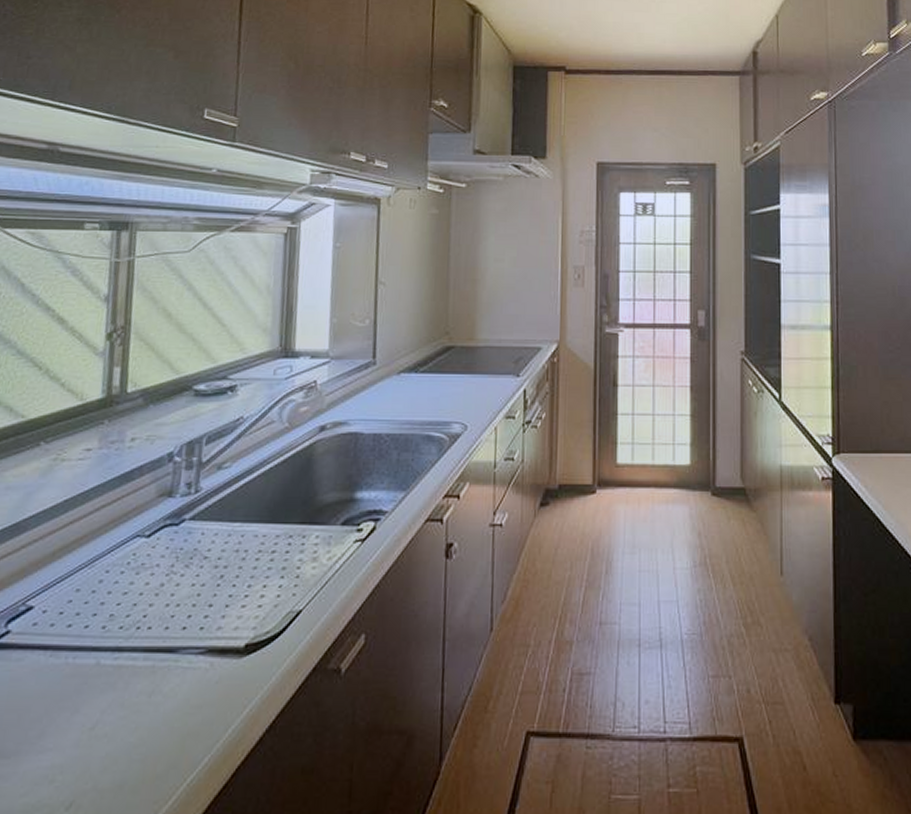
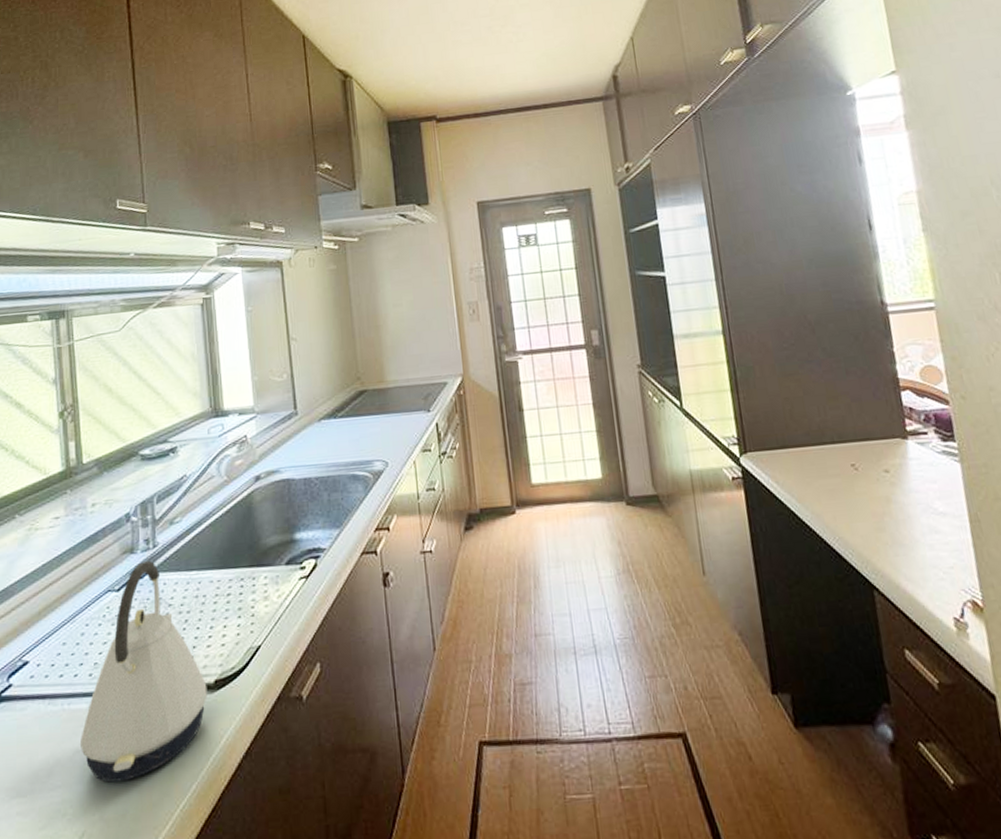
kettle: none [81,507,236,749] -> present [80,561,208,783]

